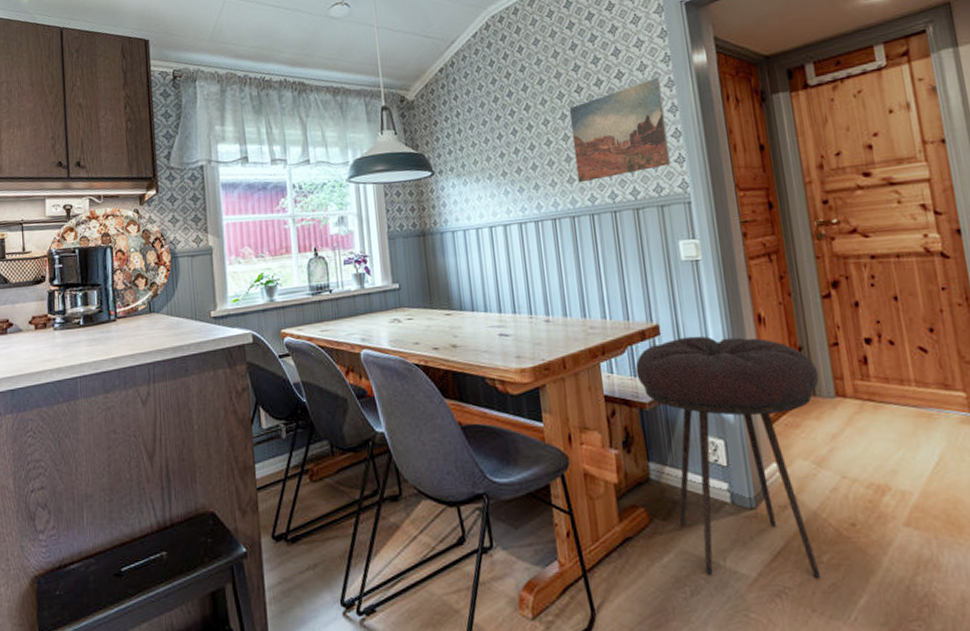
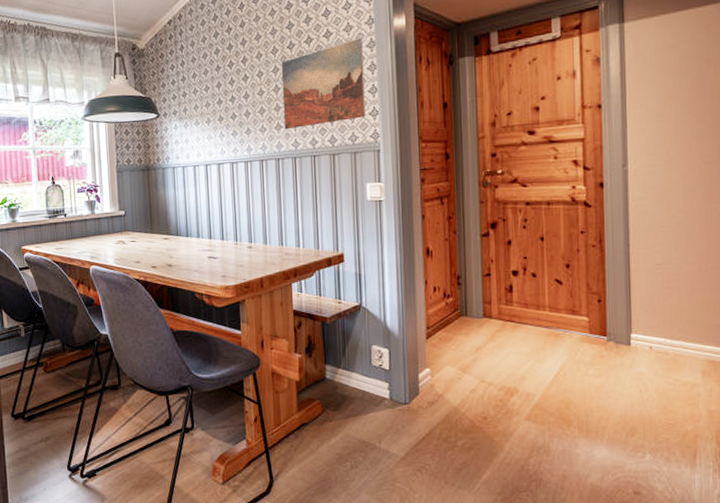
stool: present [635,336,821,578] -> none [321,264,471,458]

